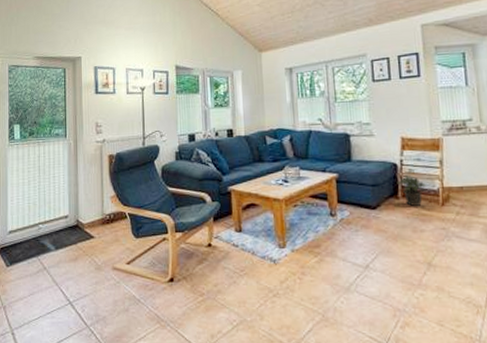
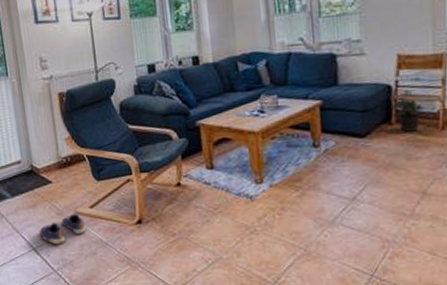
shoe: none [77,268,121,300] -> present [39,213,86,245]

